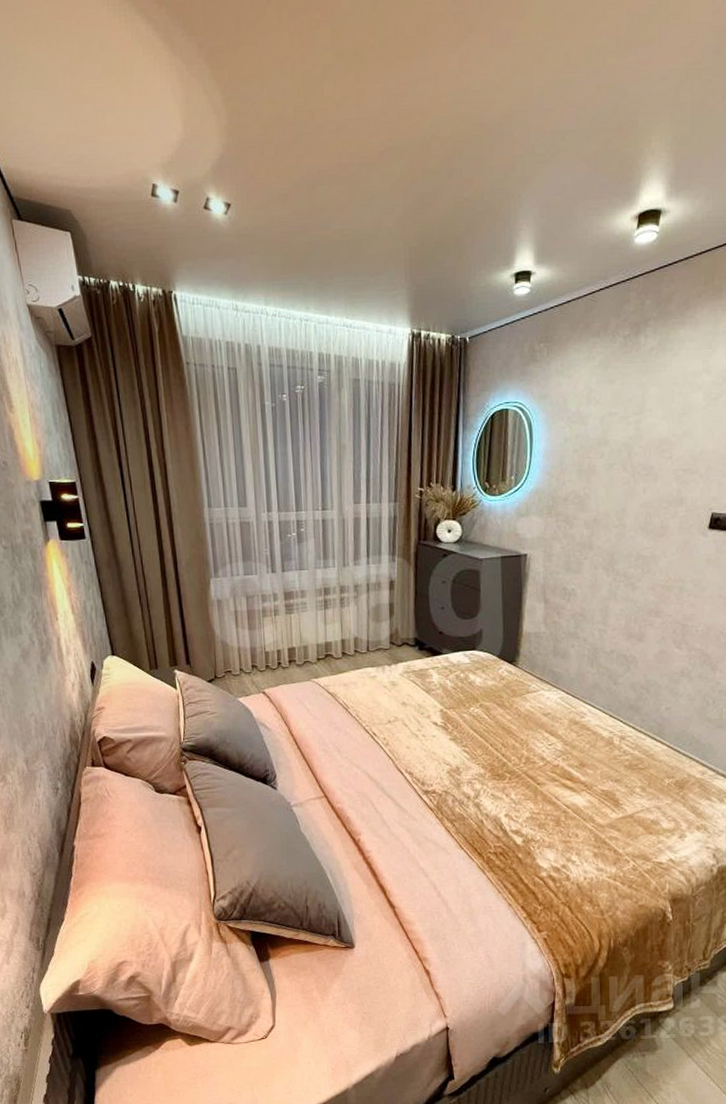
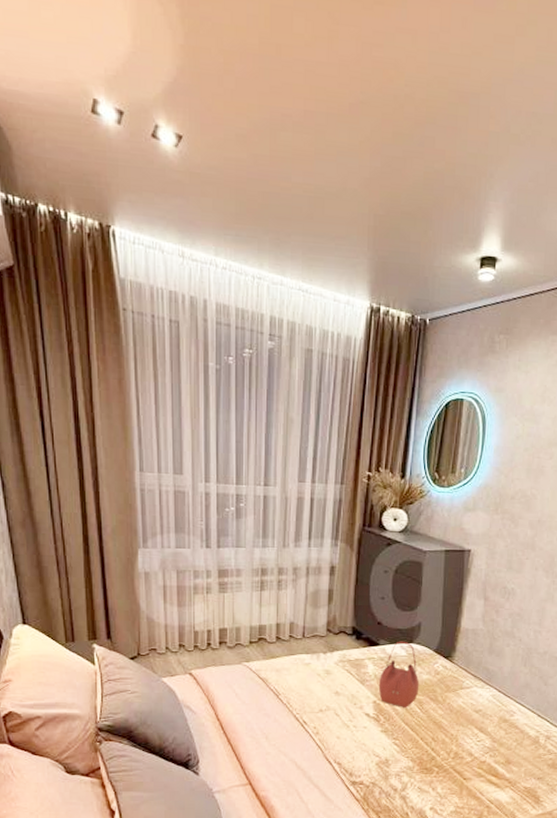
handbag: none [444,648,485,715] -> present [378,641,420,707]

